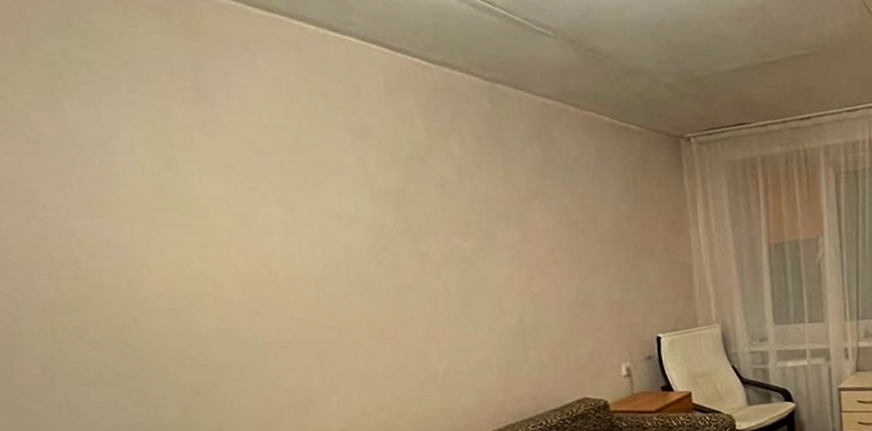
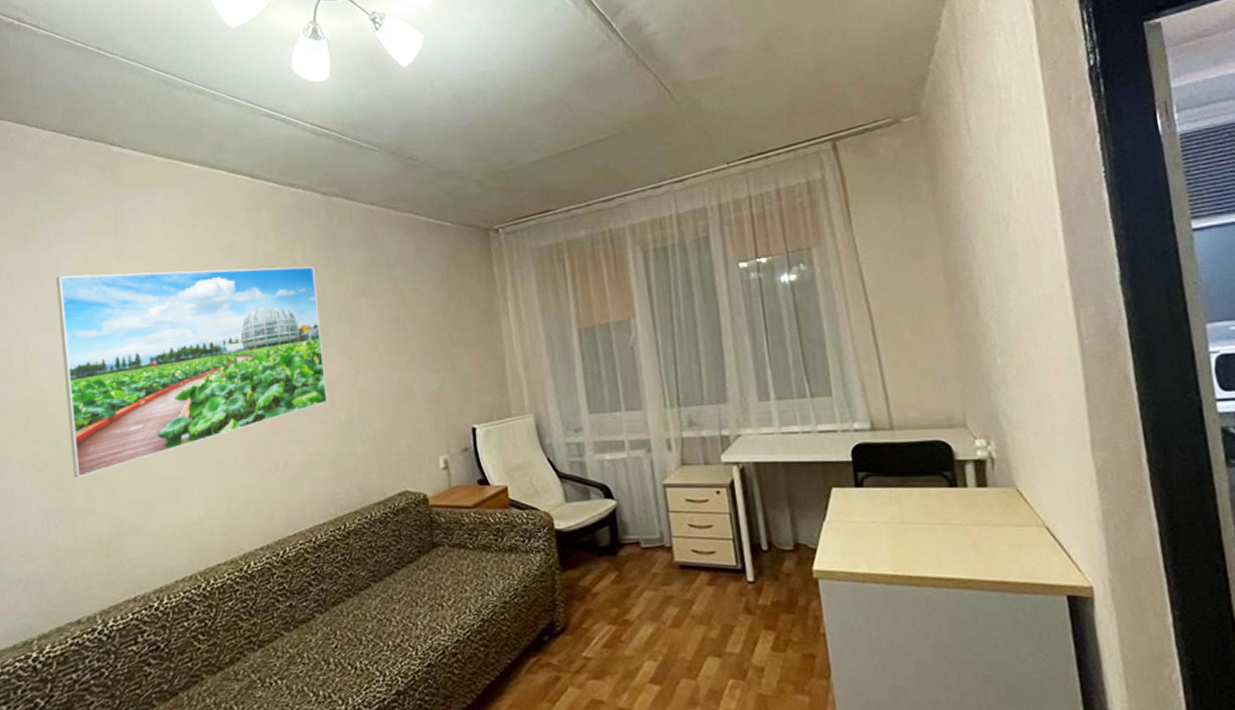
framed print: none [109,147,495,389] -> present [56,266,328,478]

